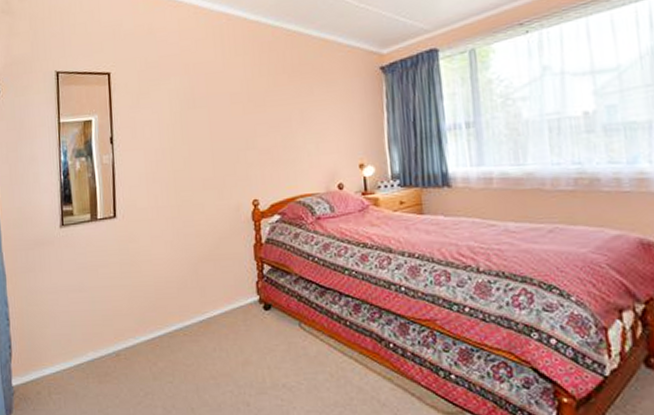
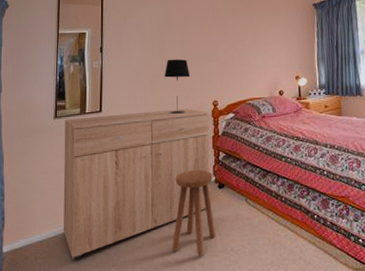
dresser: none [73,210,253,395] -> present [63,108,210,259]
table lamp: none [190,148,223,218] -> present [164,59,191,114]
stool: none [209,287,263,395] -> present [172,170,216,257]

